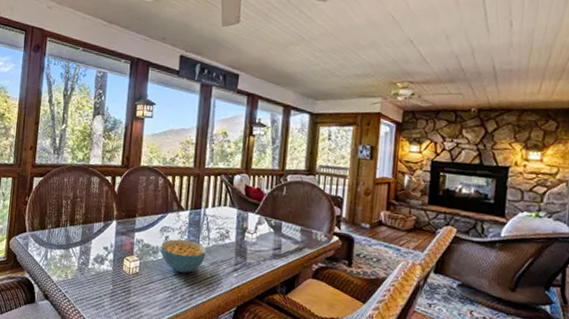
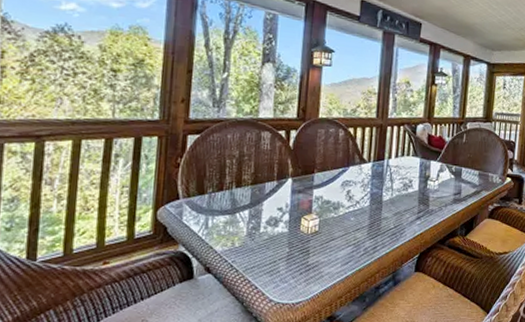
cereal bowl: present [160,239,206,273] -> none [342,193,390,227]

